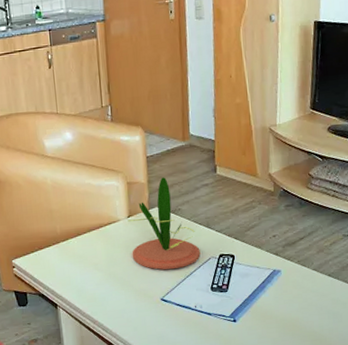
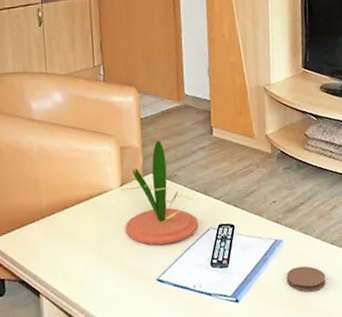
coaster: none [282,294,321,317] -> present [286,265,326,292]

